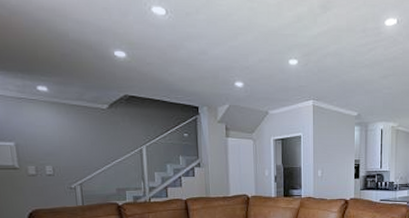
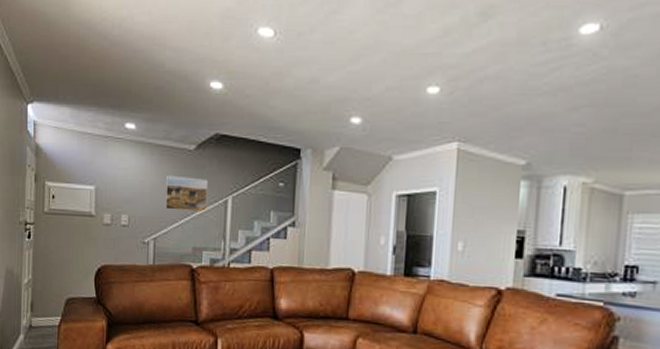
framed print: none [84,130,126,161] -> present [165,175,209,213]

